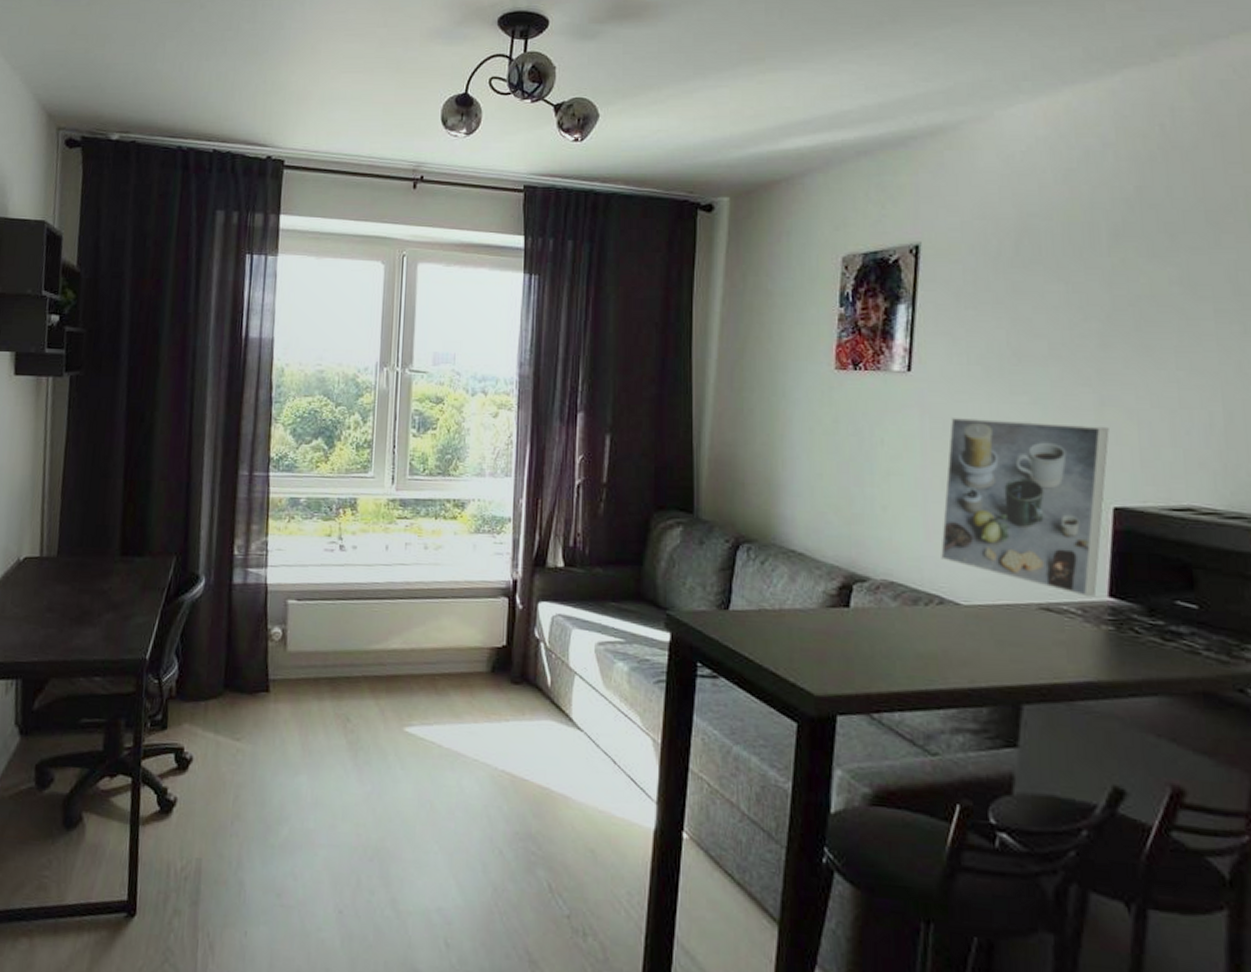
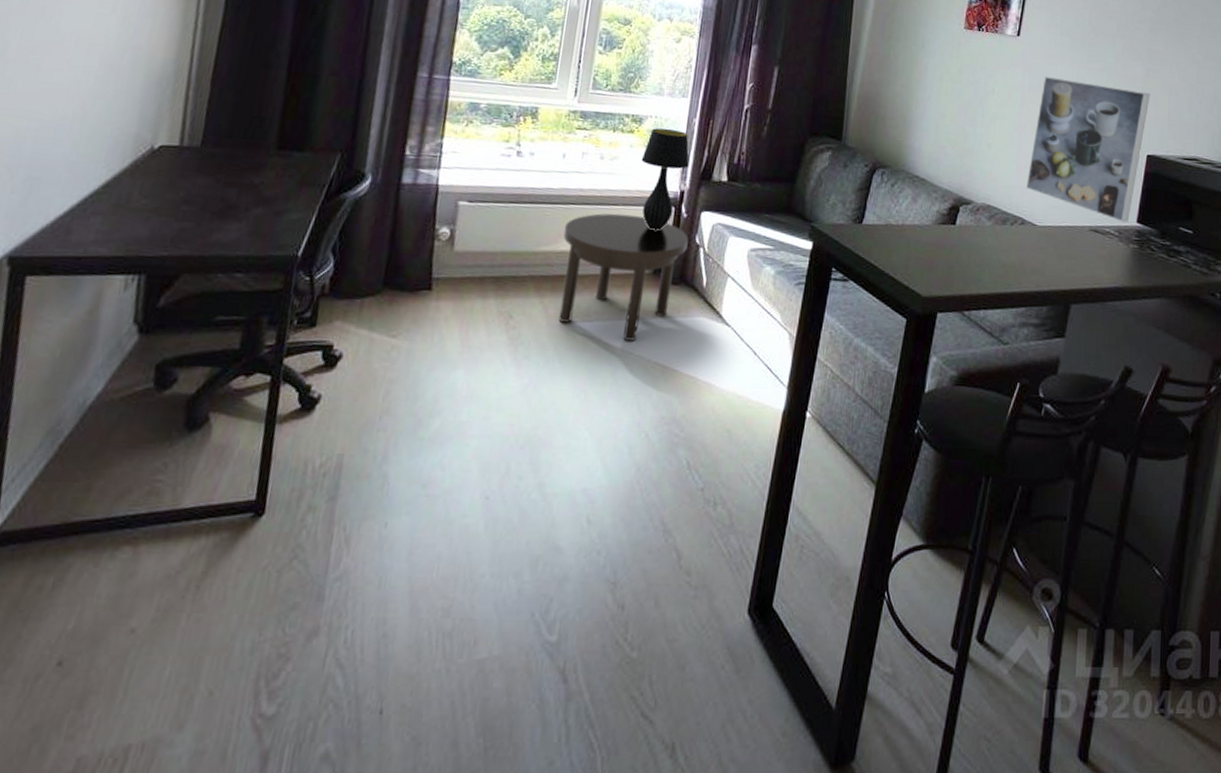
side table: none [393,607,526,747] -> present [558,213,689,341]
table lamp: none [467,512,520,624] -> present [641,128,689,230]

